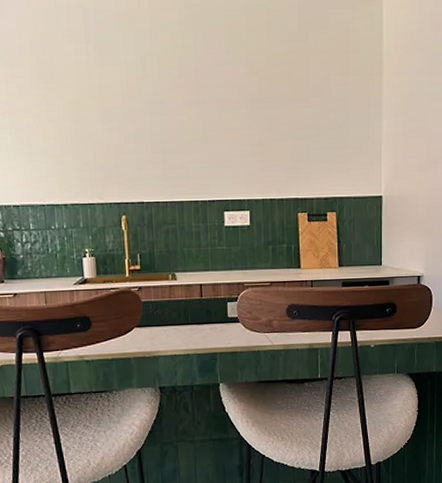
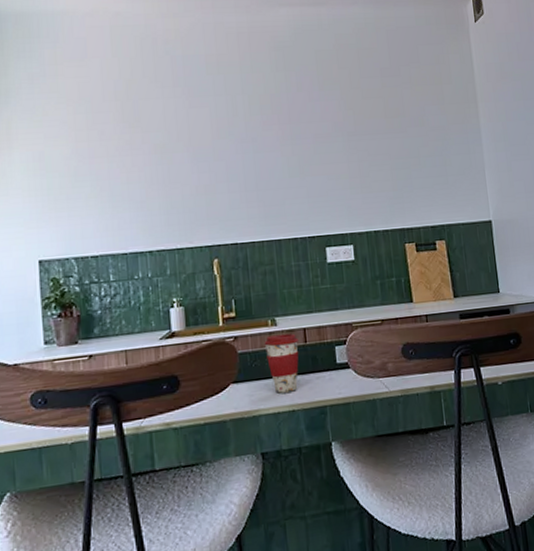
coffee cup: none [165,288,196,339] -> present [264,333,300,394]

